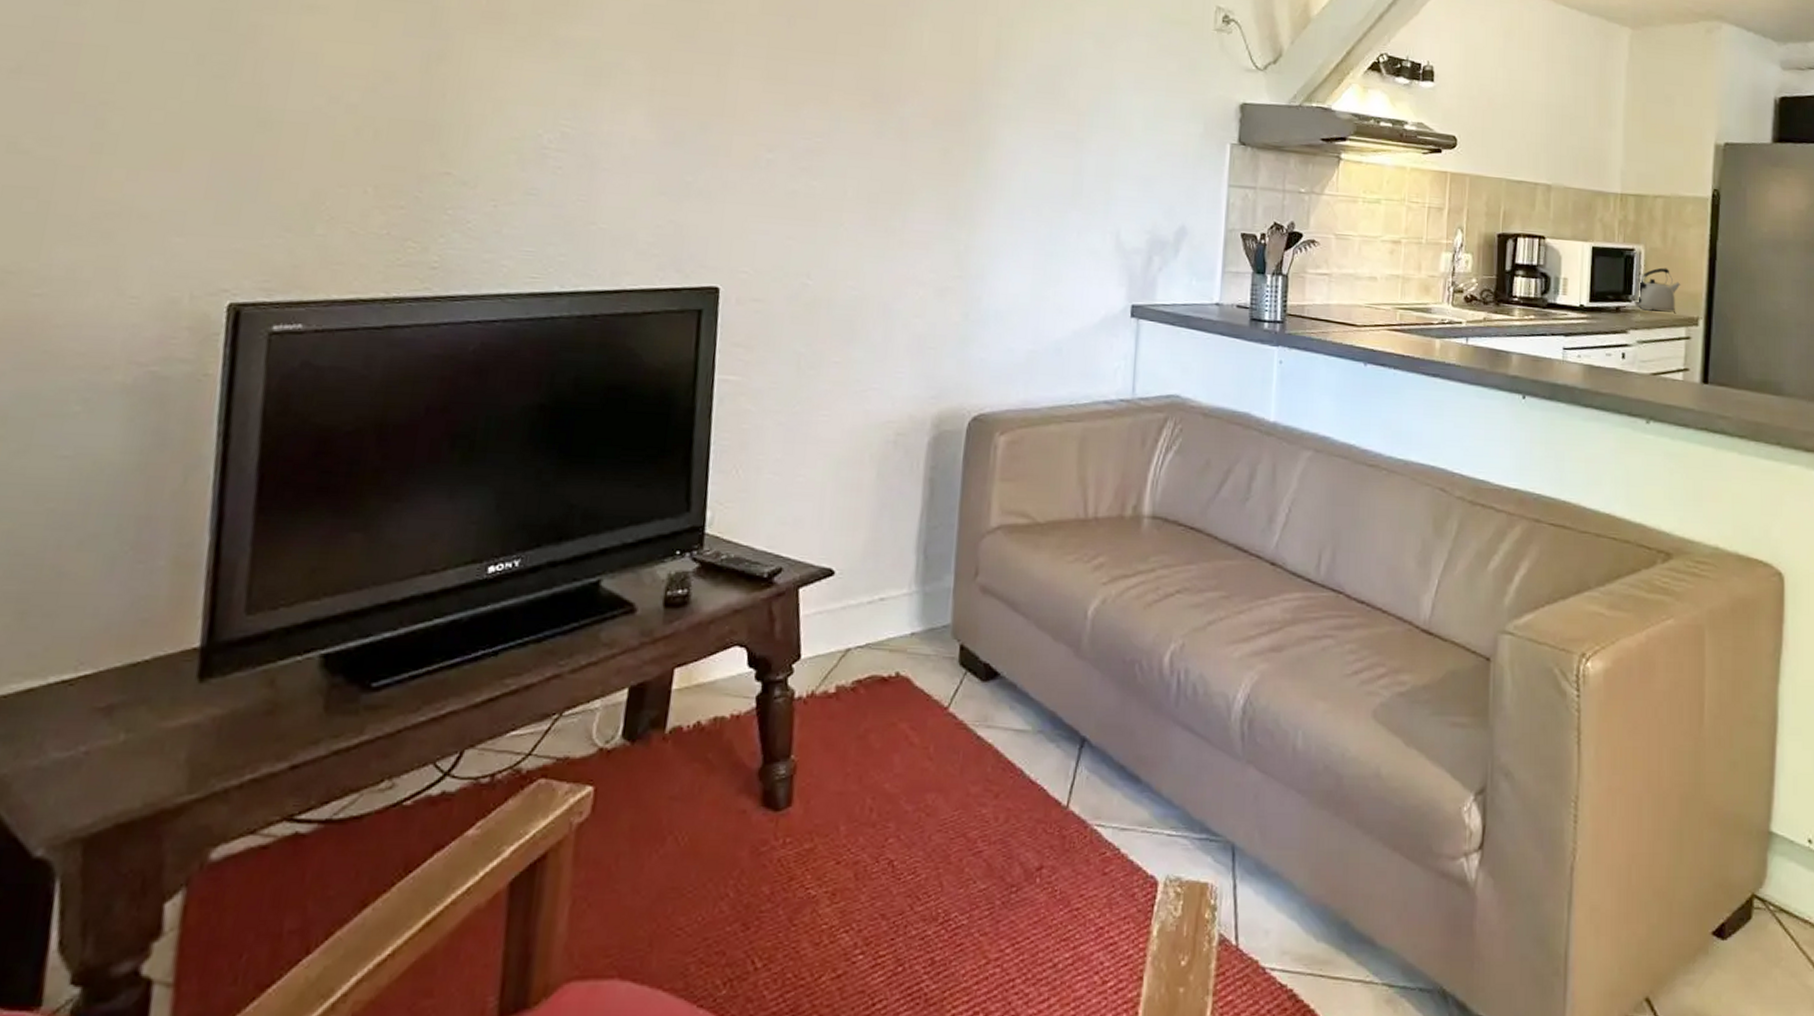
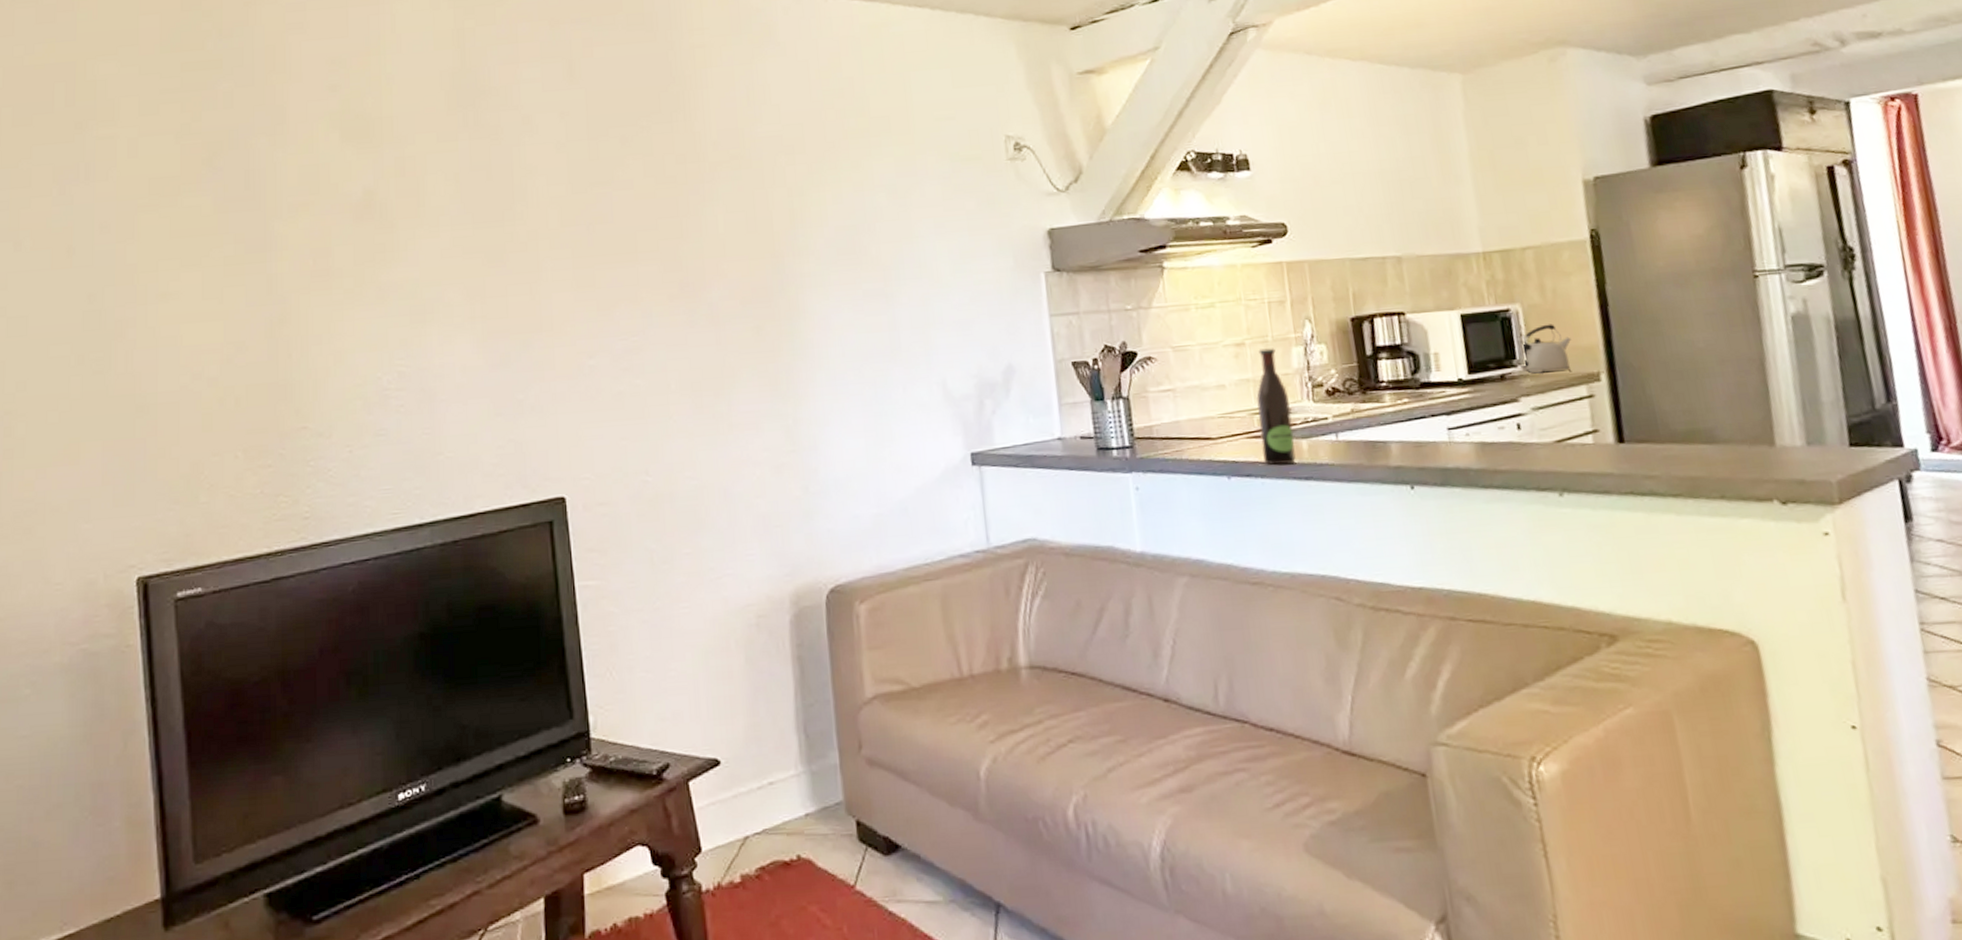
bottle: none [1398,249,1432,359] -> present [1256,348,1296,465]

